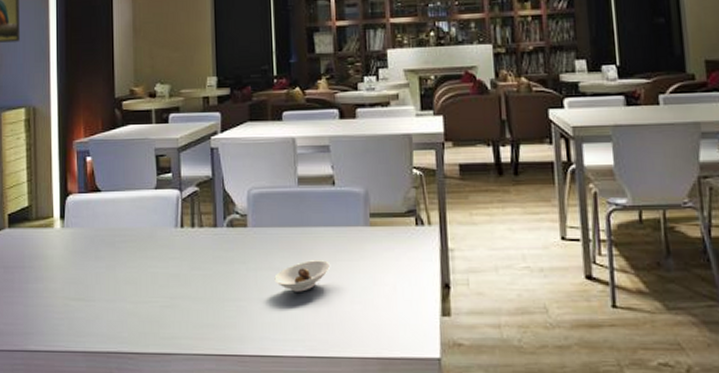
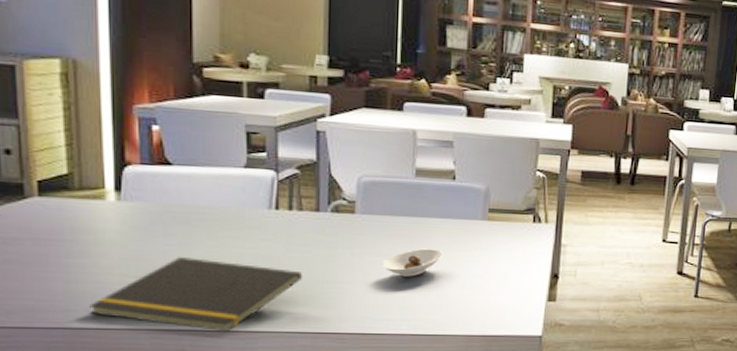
notepad: none [41,279,205,354] -> present [89,257,302,332]

